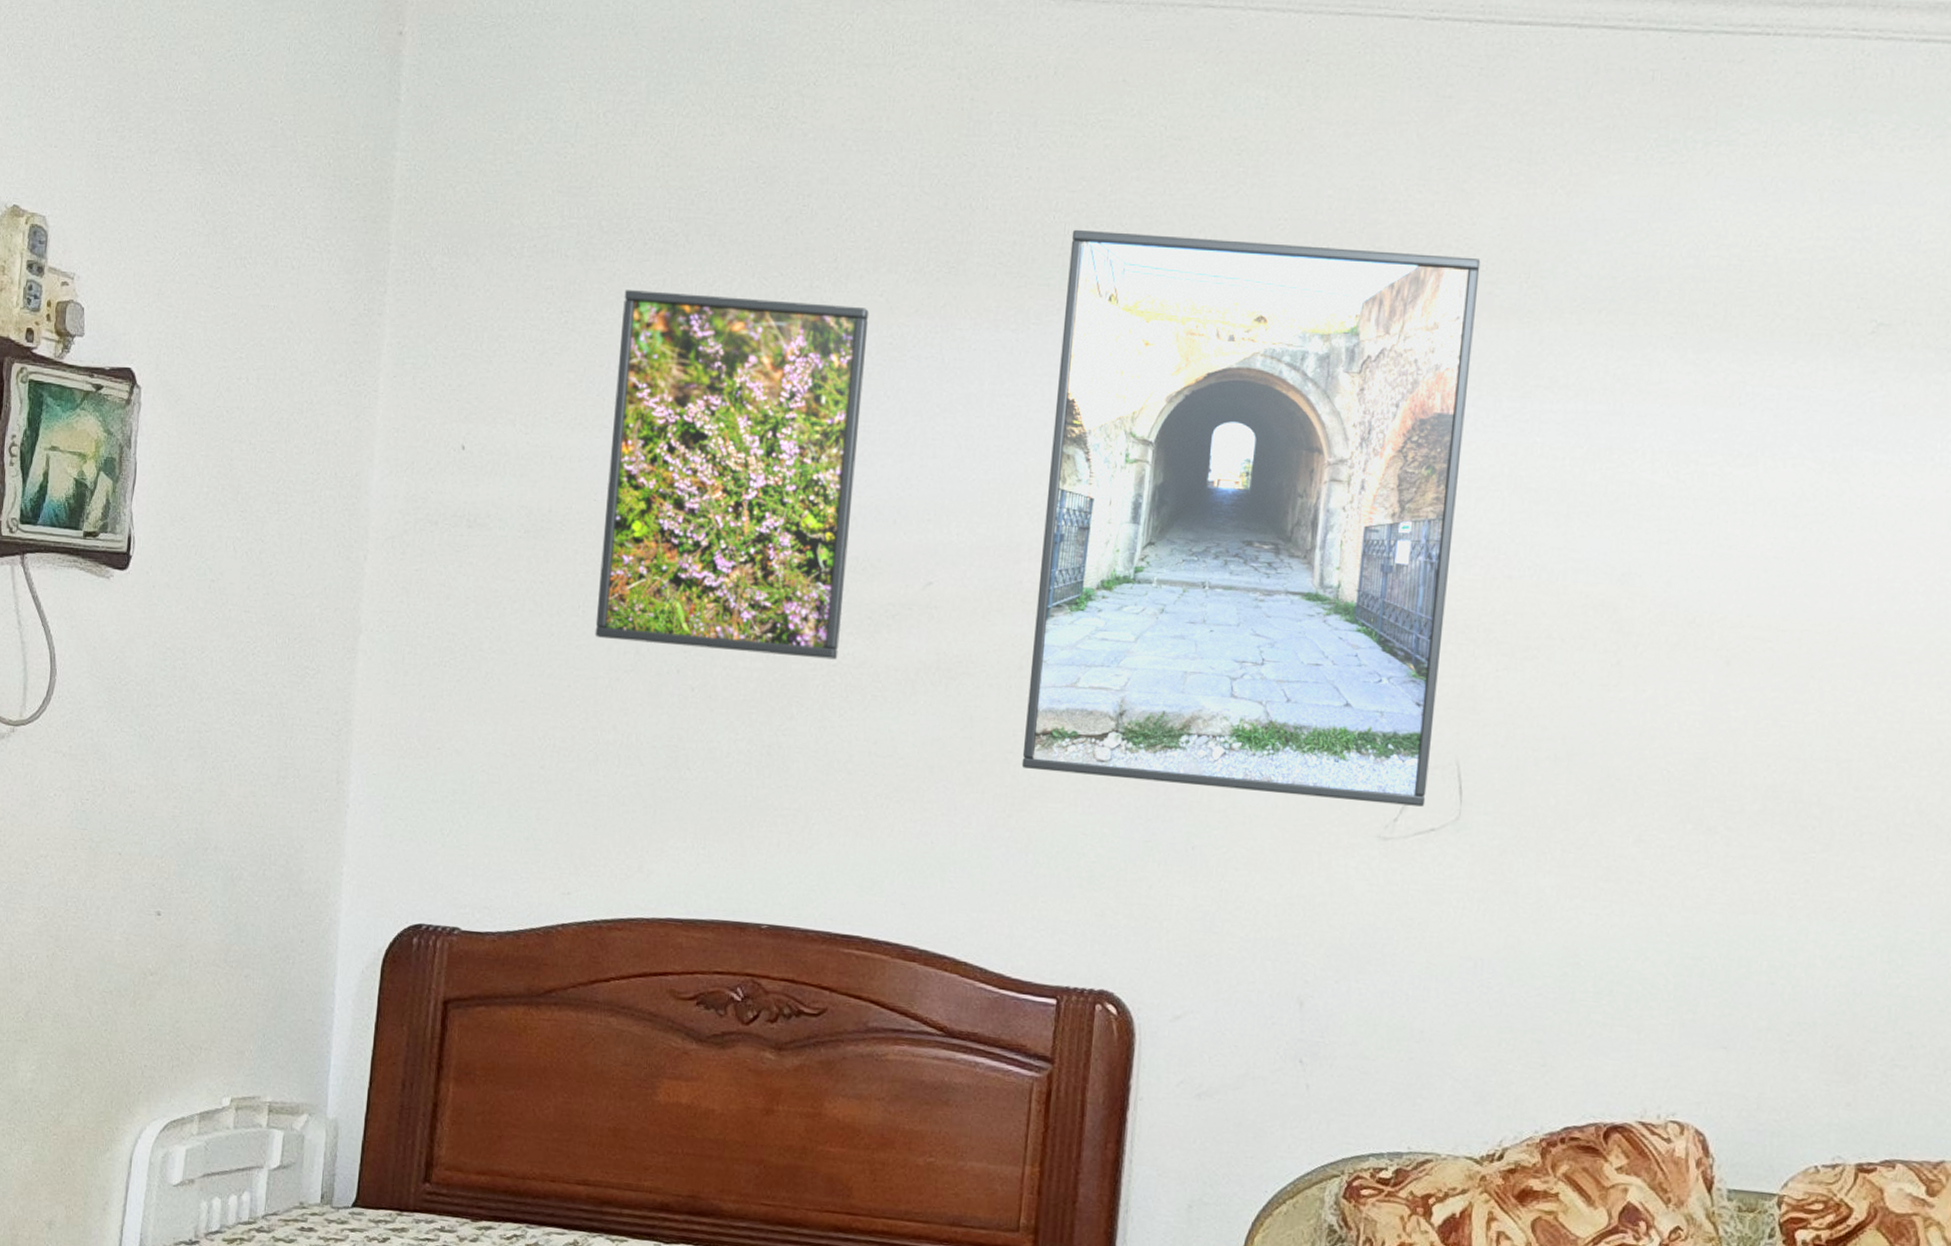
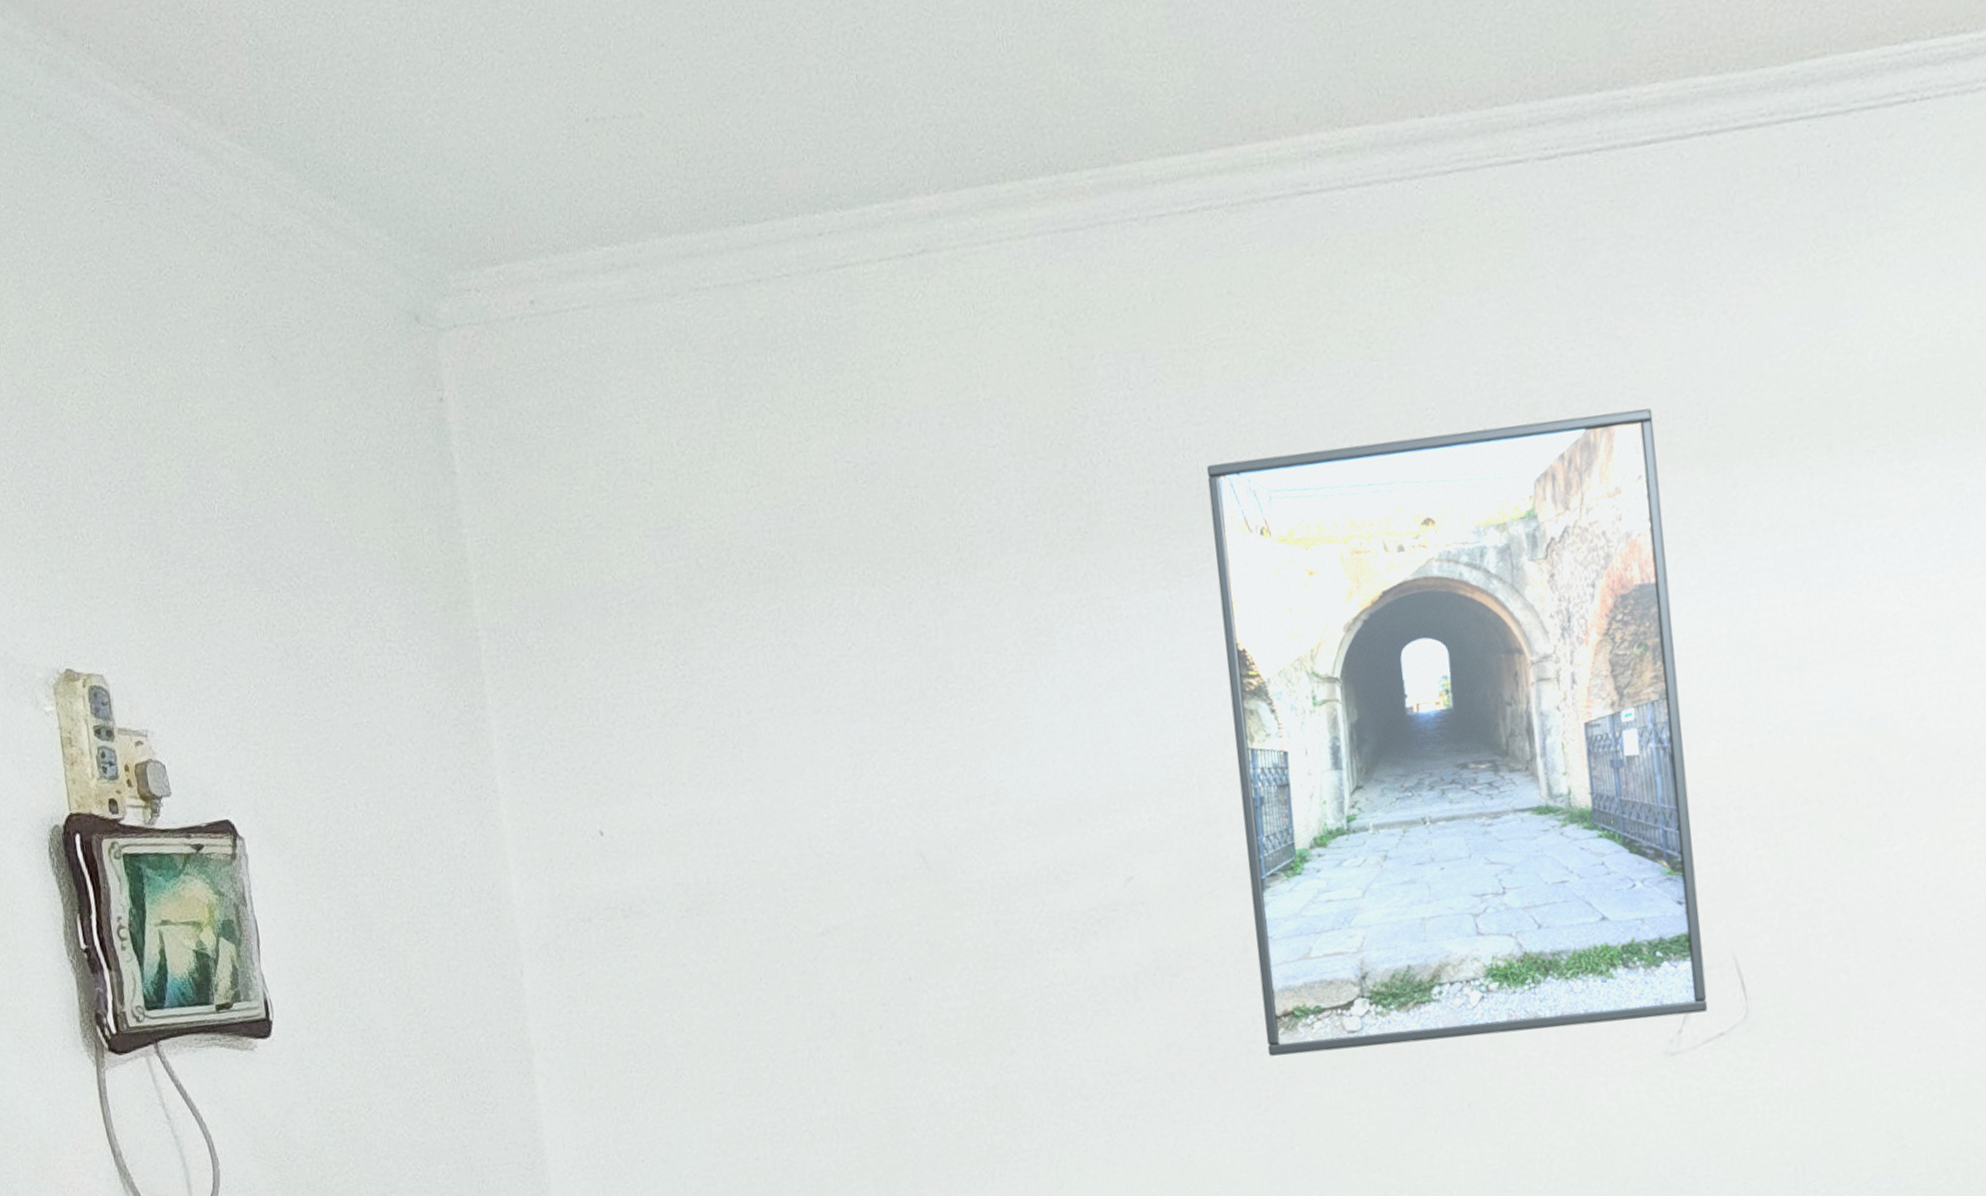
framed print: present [595,290,869,660] -> none [739,595,1048,1008]

